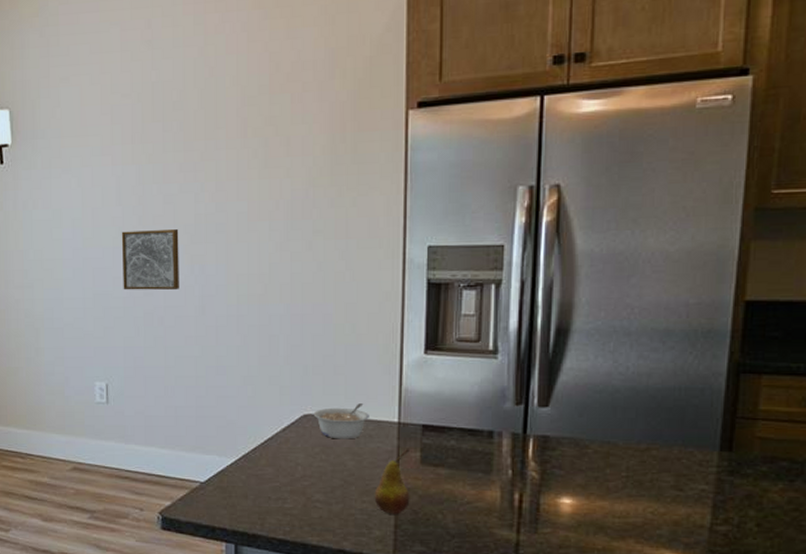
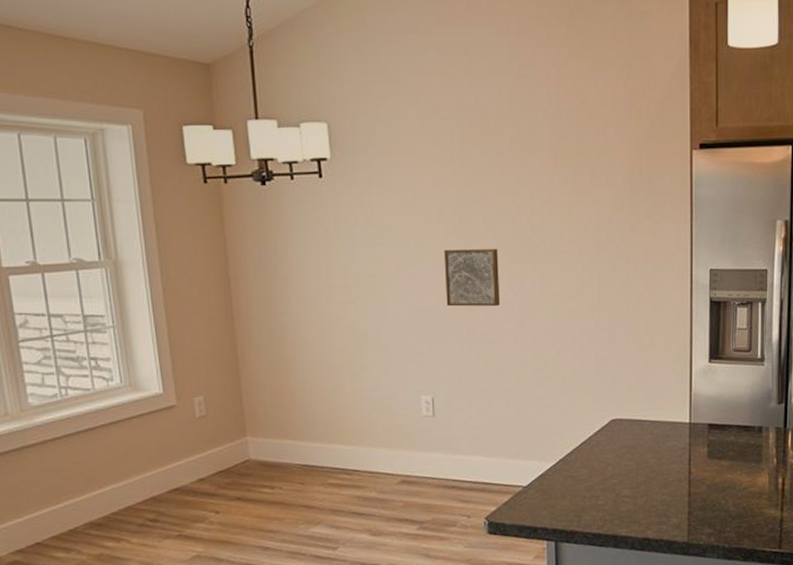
legume: present [313,404,369,439] -> none [620,407,666,440]
fruit: present [374,449,410,514] -> none [671,446,700,503]

